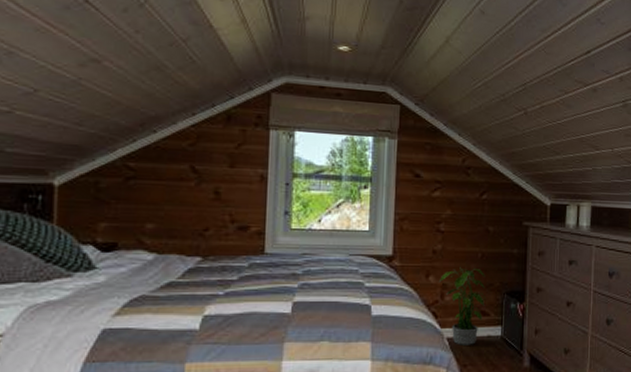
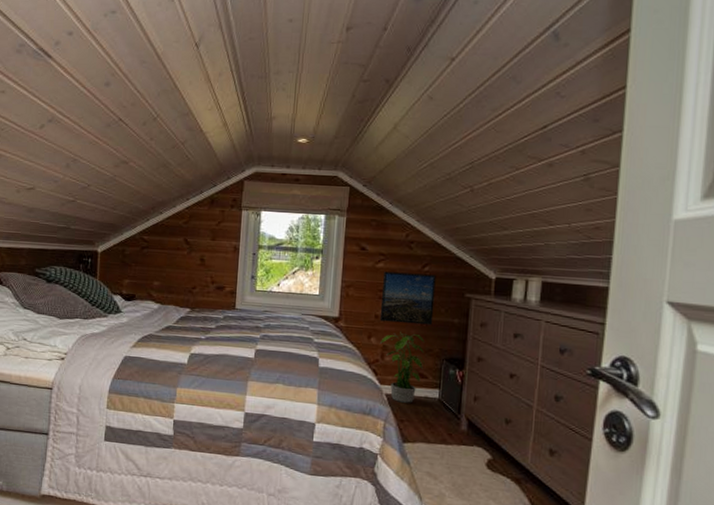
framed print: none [438,201,494,258] -> present [379,271,436,326]

